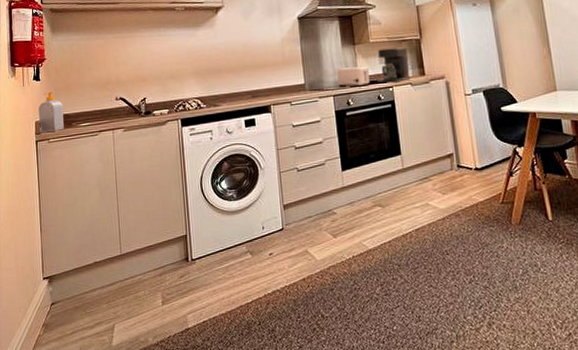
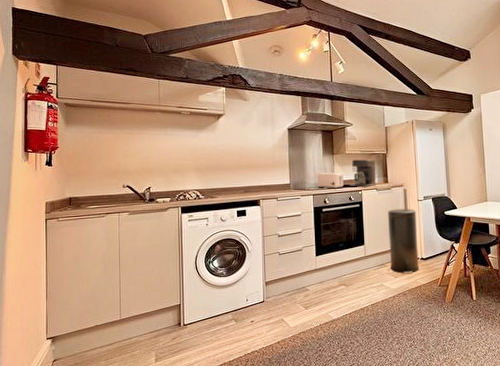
soap bottle: present [38,91,65,133] -> none [49,176,74,213]
pedal bin: none [427,106,474,189] -> present [387,209,419,273]

